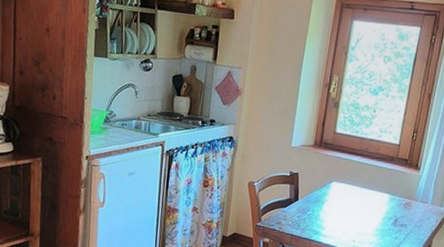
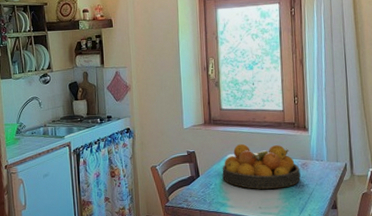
fruit bowl: none [322,172,403,225] -> present [222,143,301,189]

